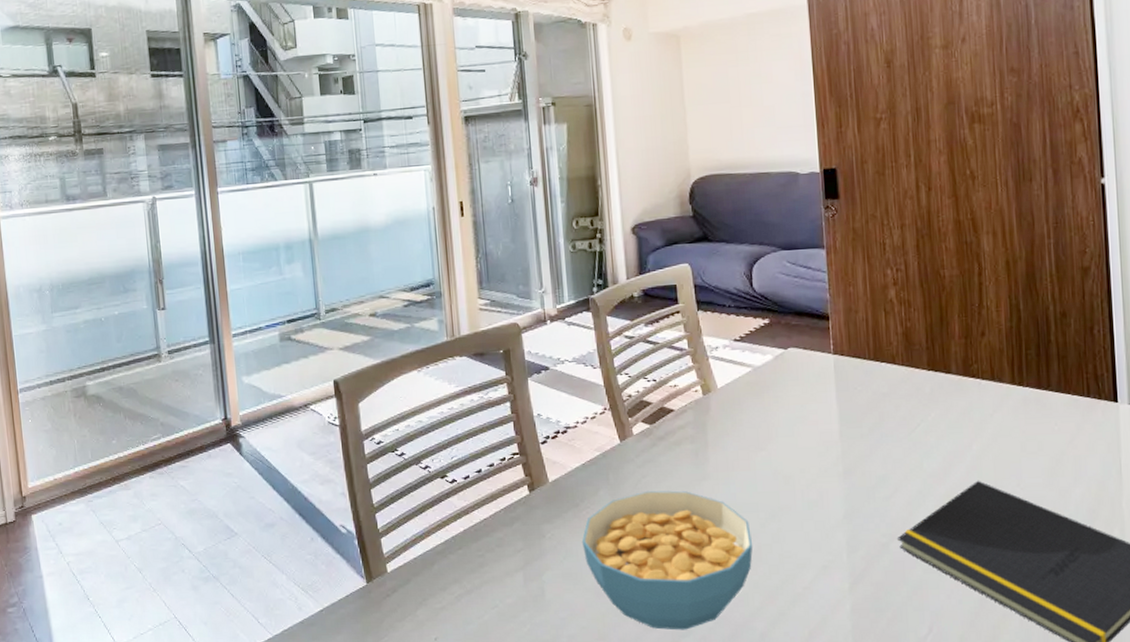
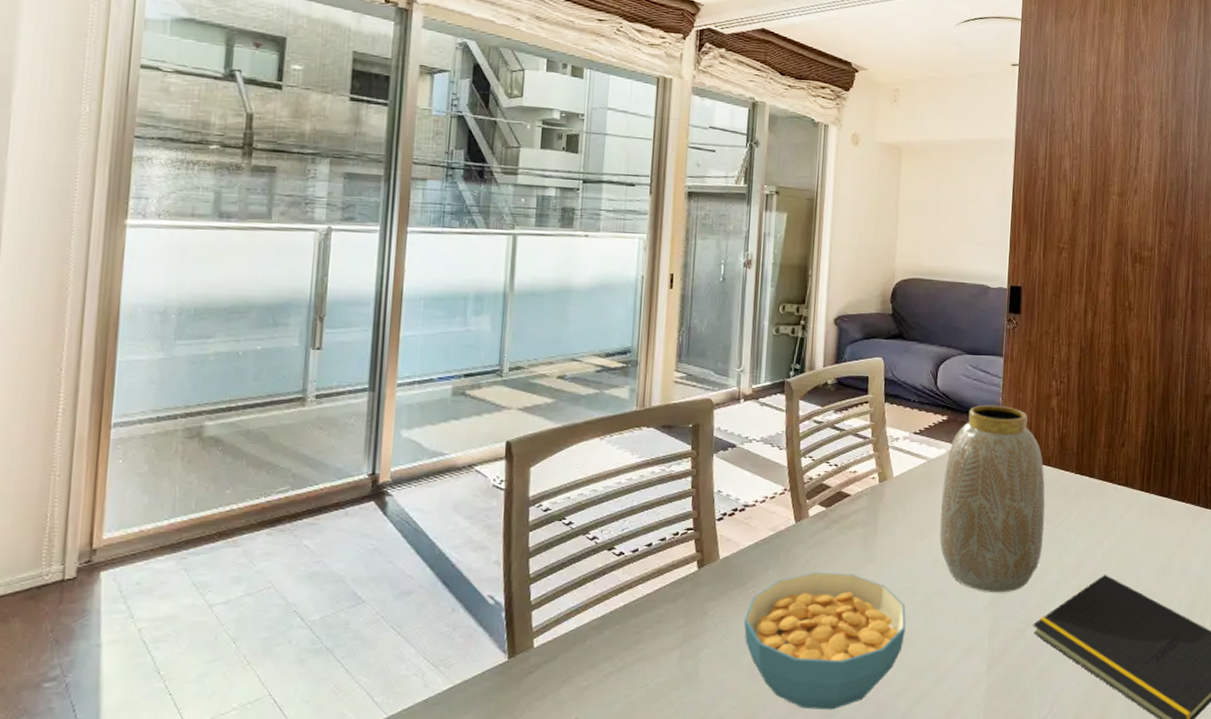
vase: none [773,302,898,506] -> present [939,404,1045,593]

